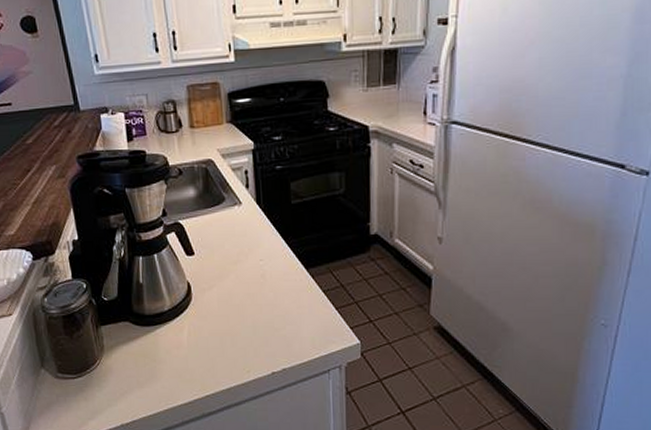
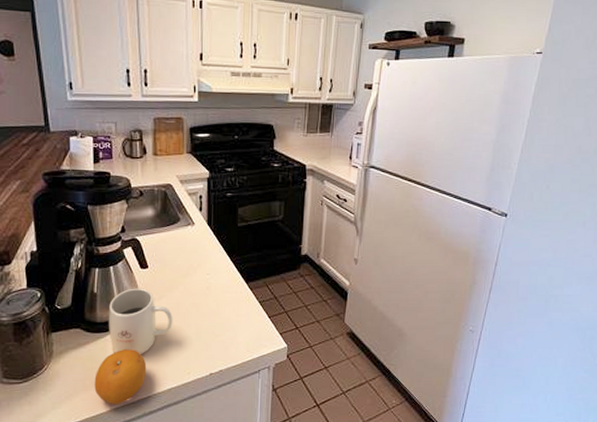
fruit: none [148,344,202,403] -> present [94,349,147,404]
mug: none [156,277,227,350] -> present [108,288,173,354]

